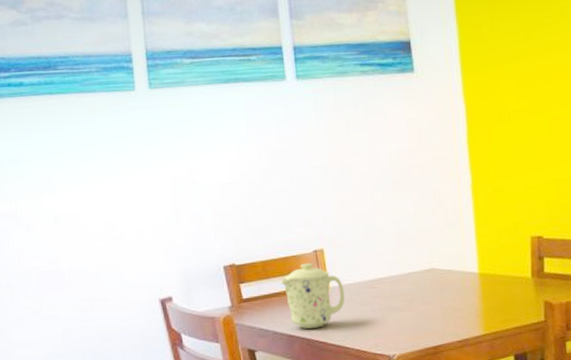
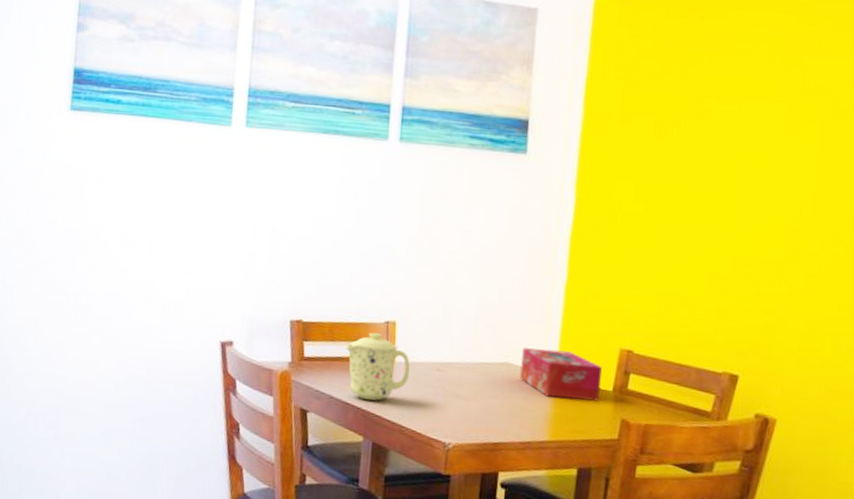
tissue box: none [444,247,522,293] -> present [520,348,602,401]

